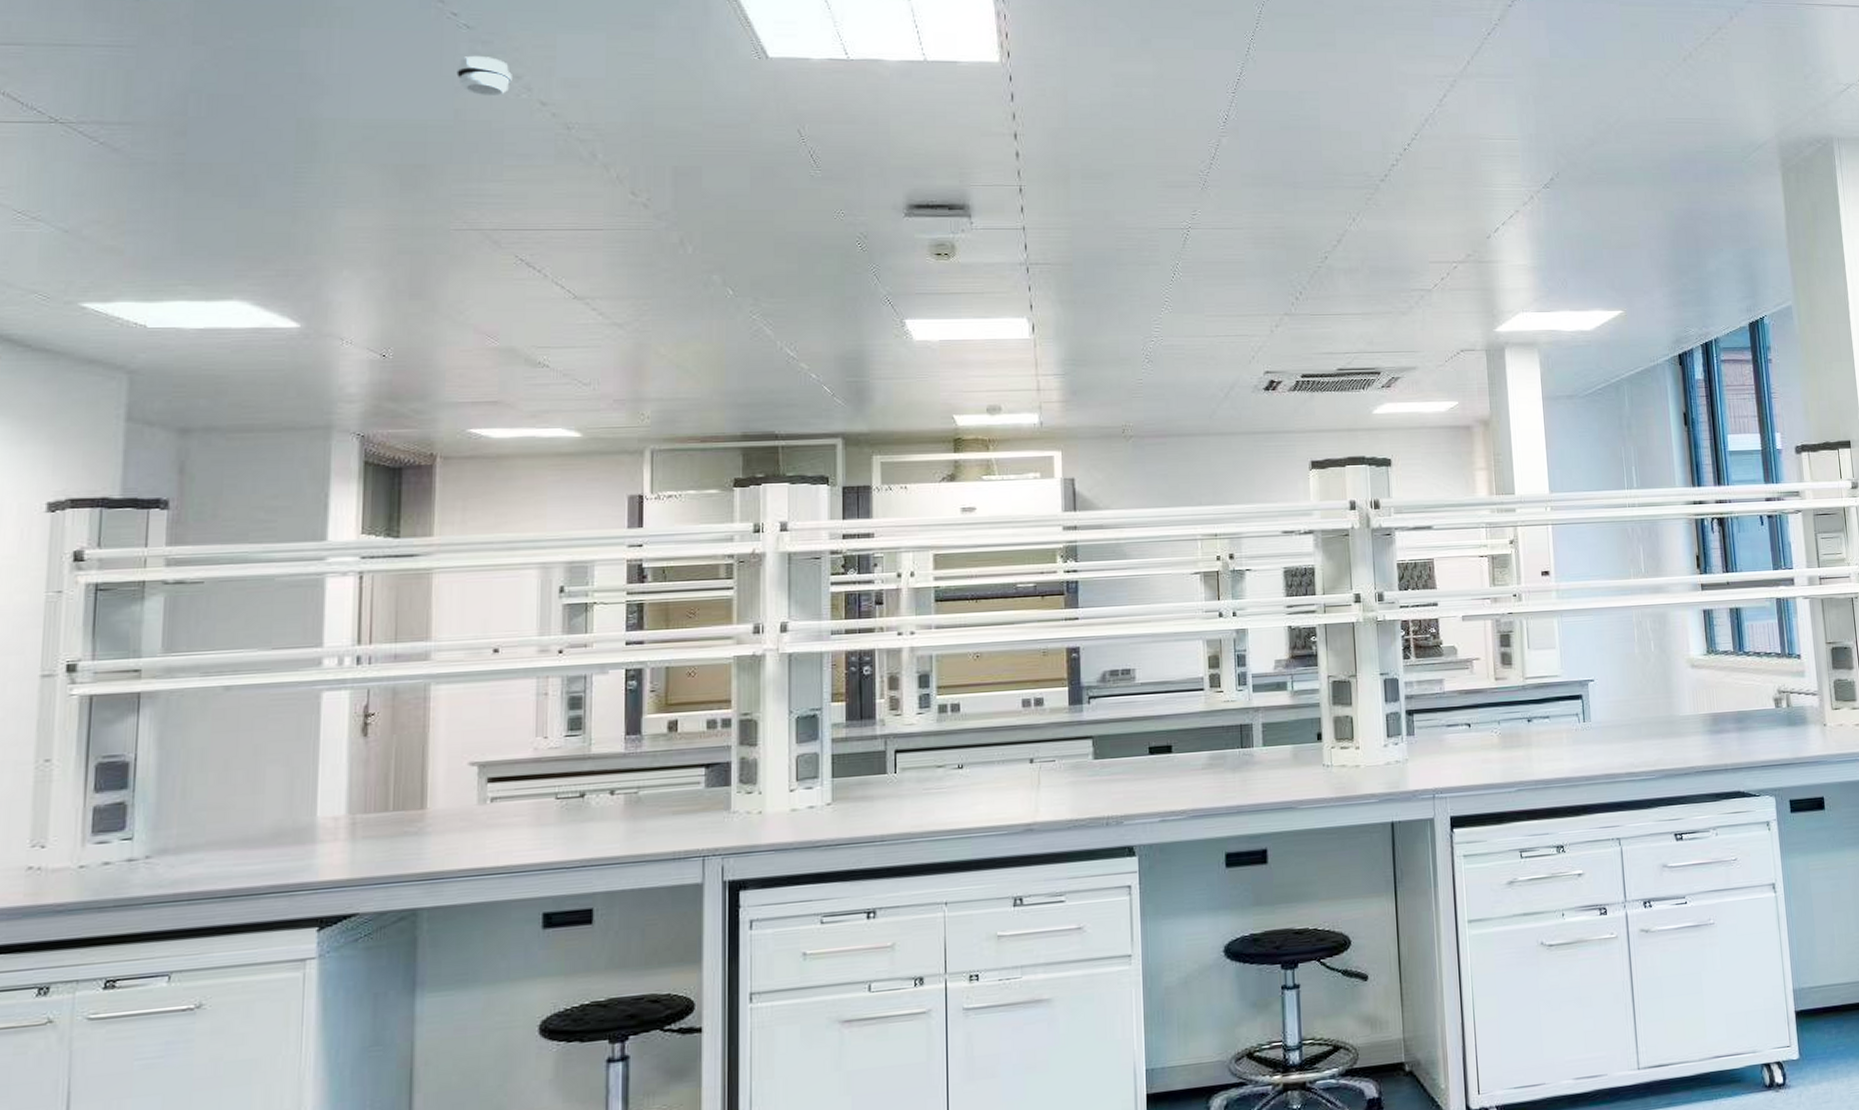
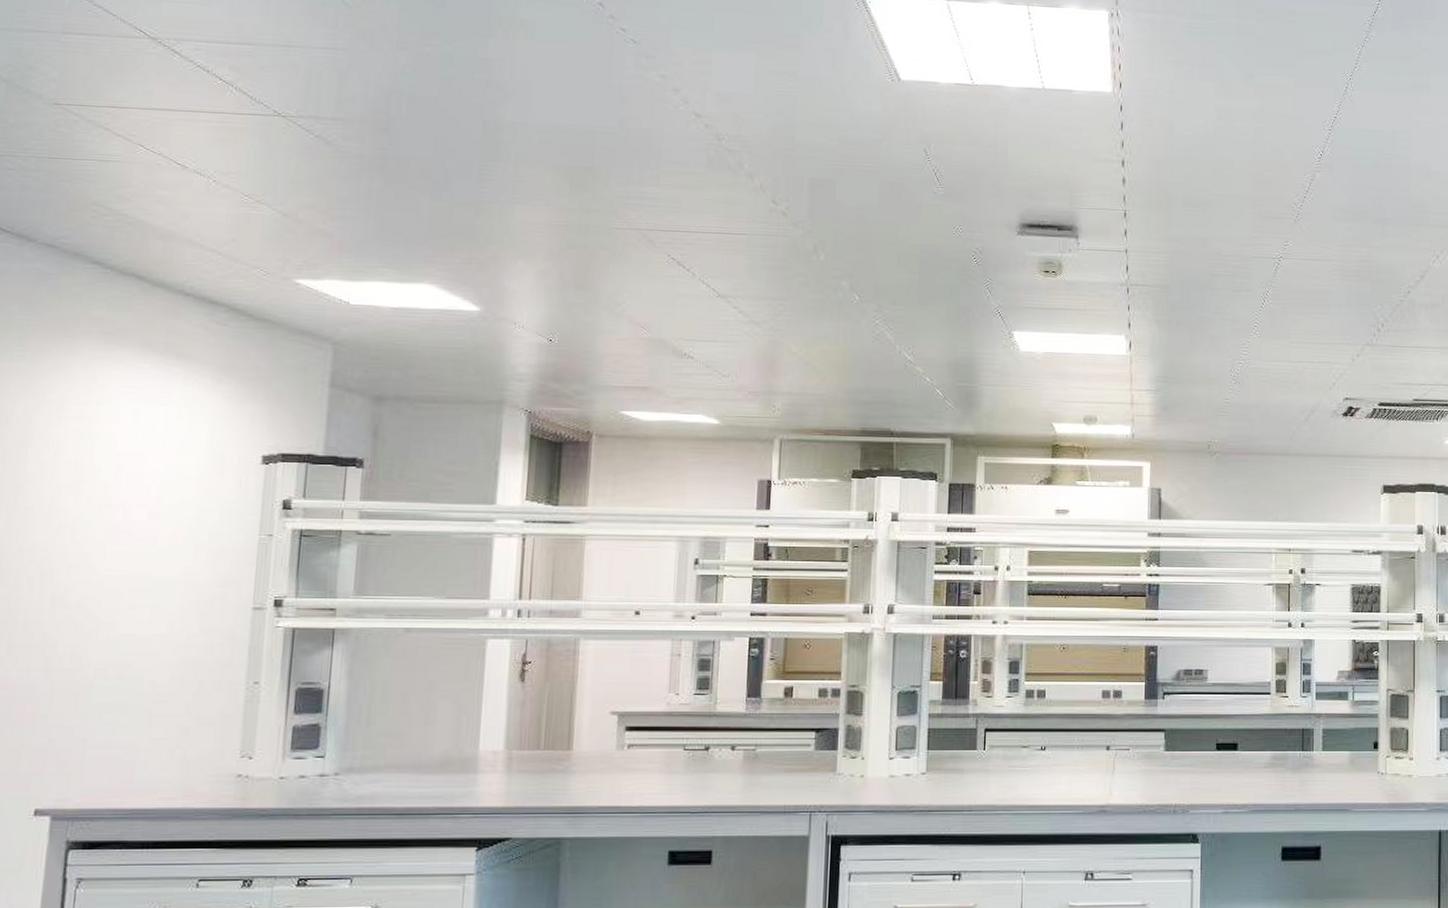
smoke detector: present [457,55,512,97] -> none [623,68,672,107]

